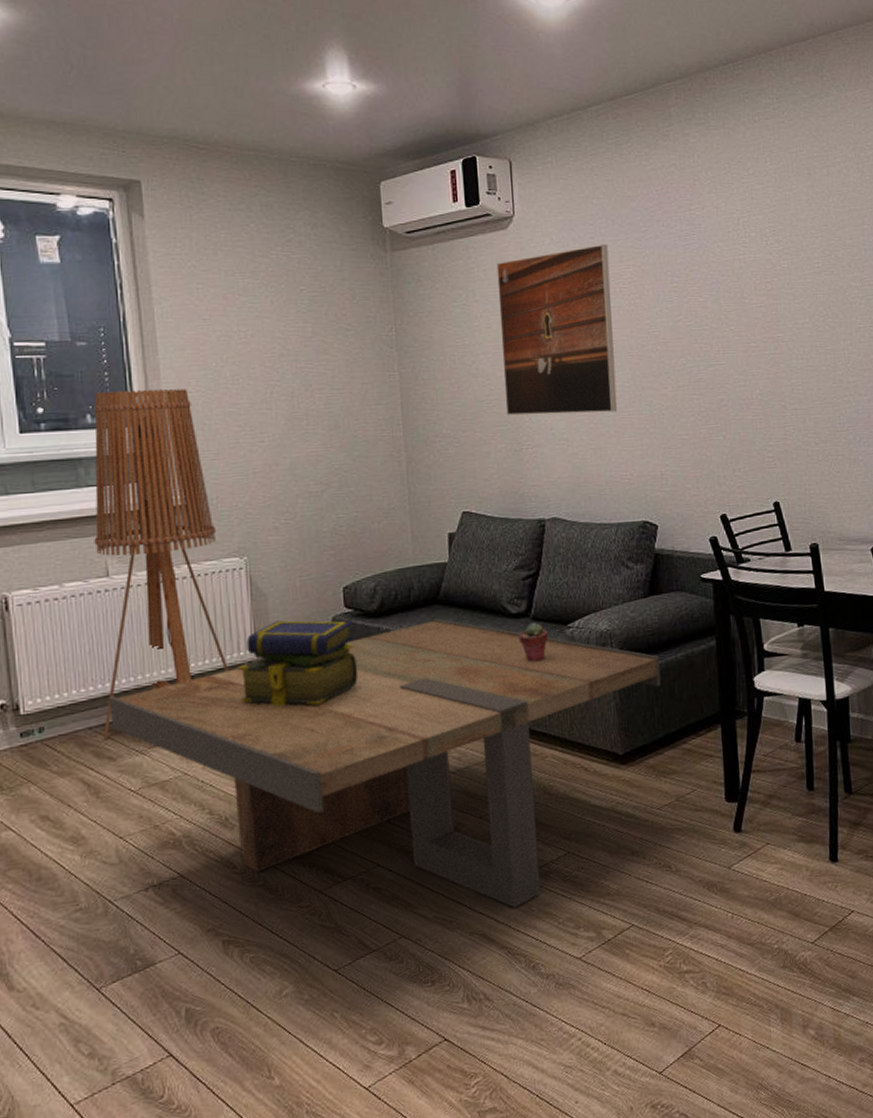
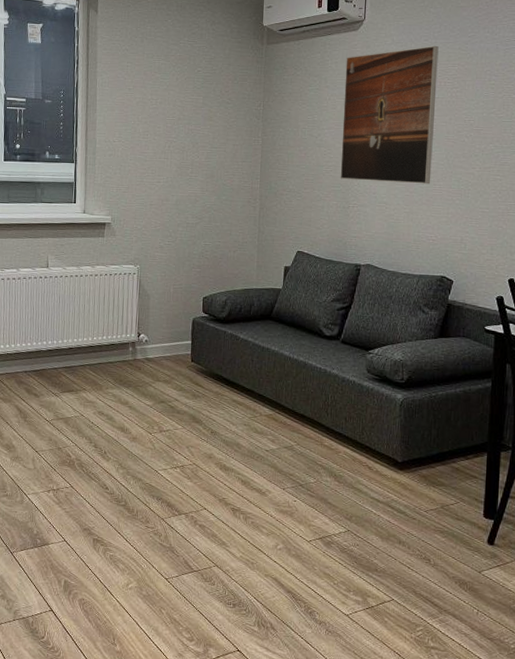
floor lamp: present [93,389,229,741] -> none [33,137,121,382]
coffee table: present [109,618,661,908] -> none [38,330,441,564]
stack of books: present [238,620,359,707] -> none [123,315,207,382]
potted succulent: present [519,622,548,662] -> none [329,344,352,377]

